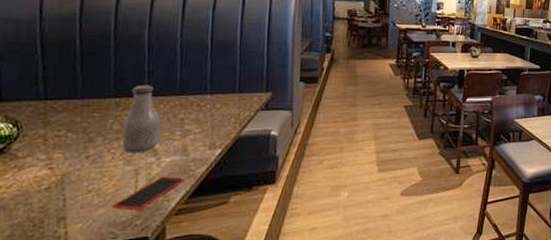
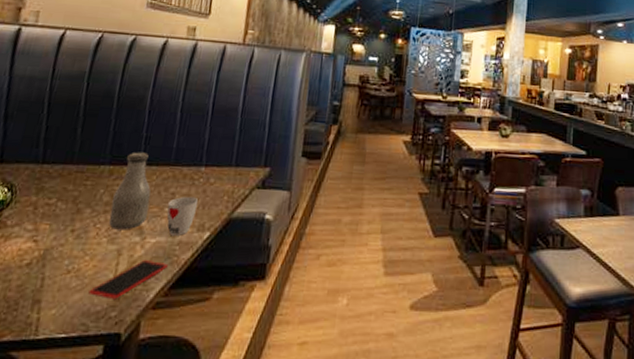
cup: none [177,120,206,154] -> present [166,196,198,236]

